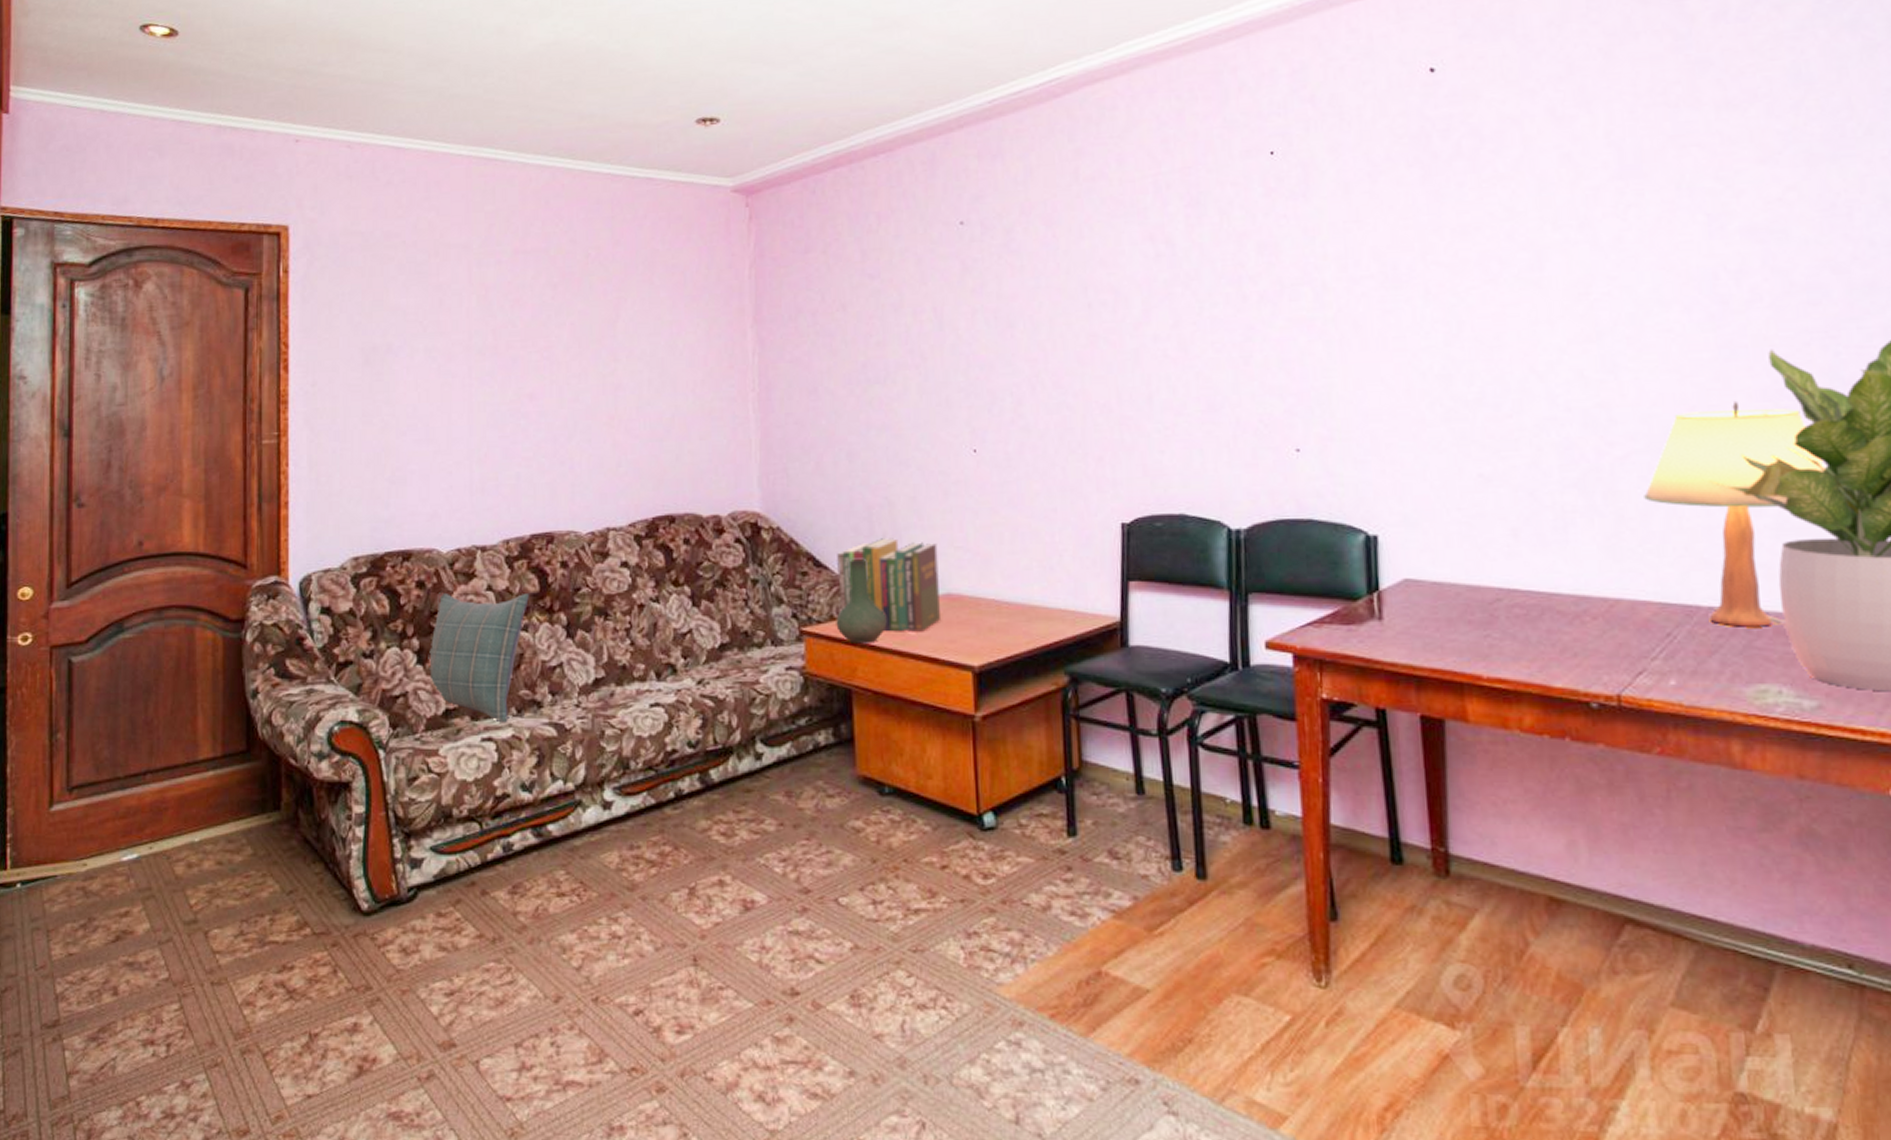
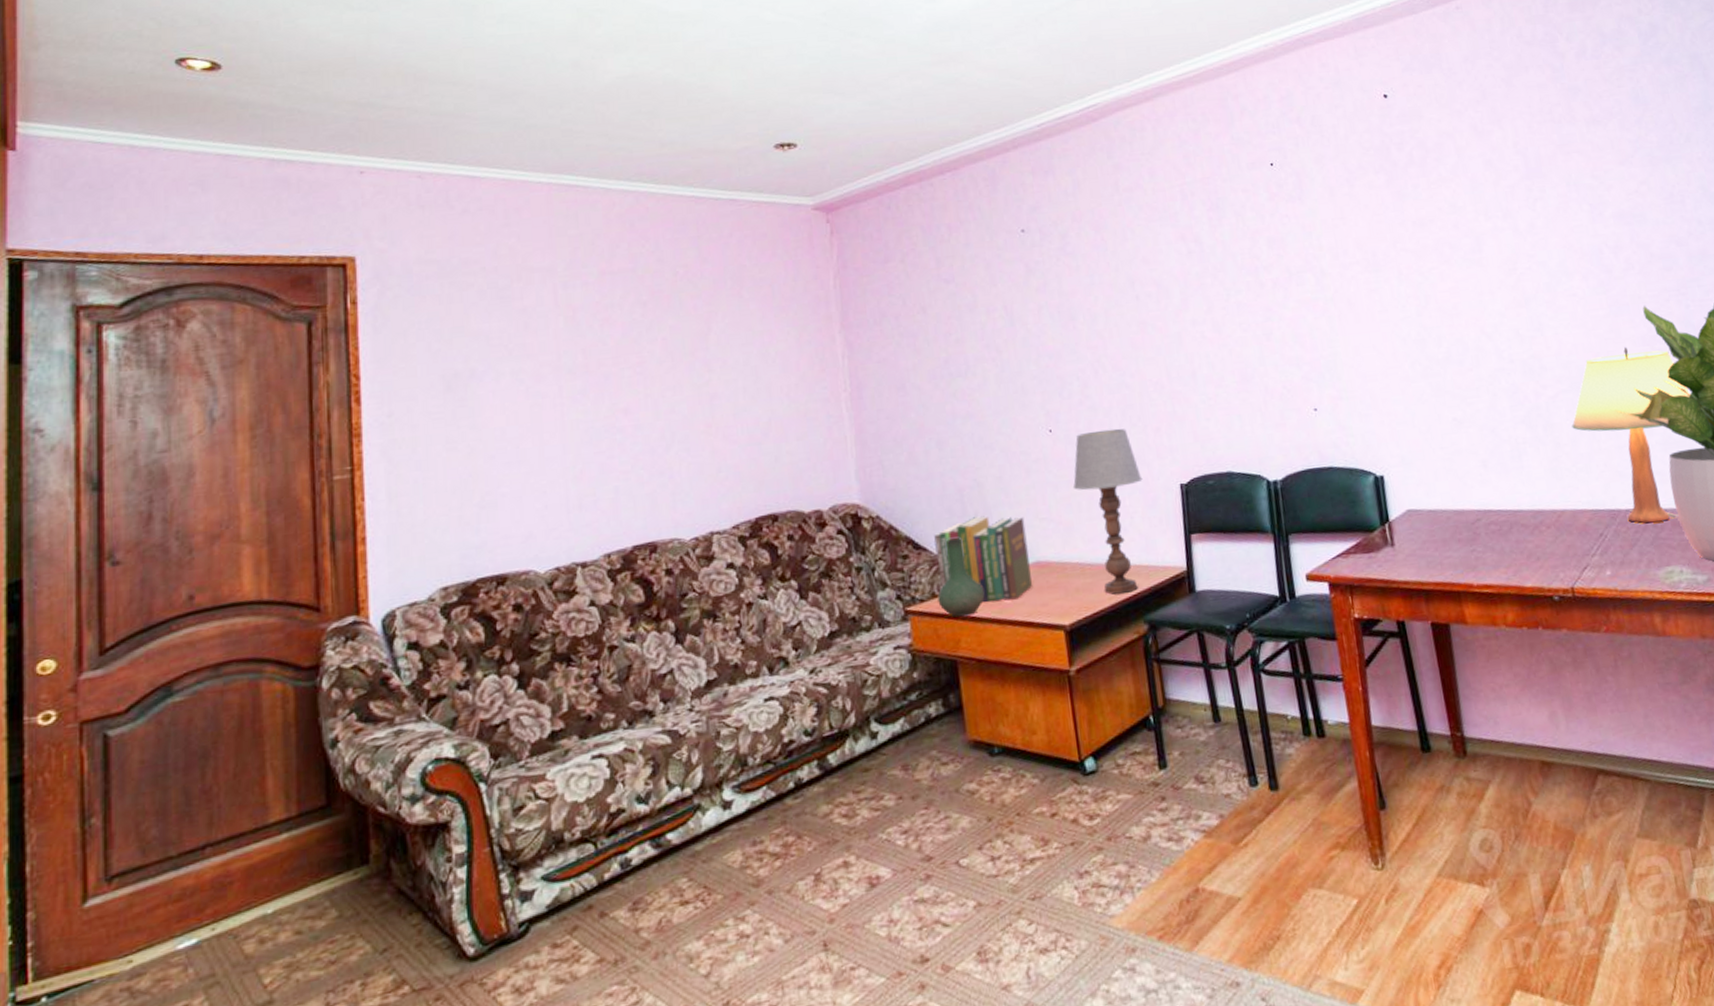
pillow: present [426,591,529,723] -> none [528,605,635,738]
table lamp: none [995,454,1077,639] -> present [1072,428,1143,595]

